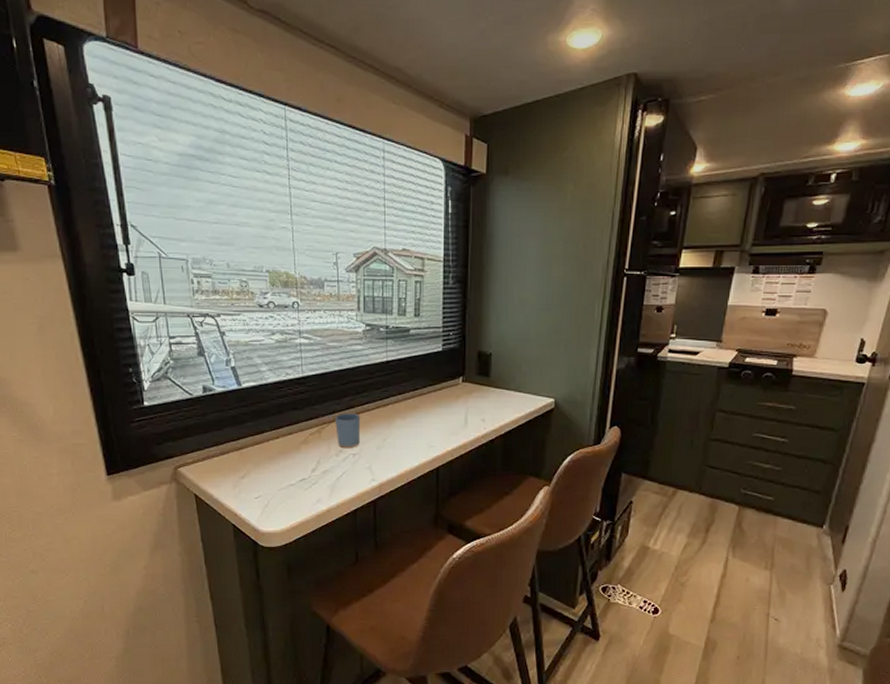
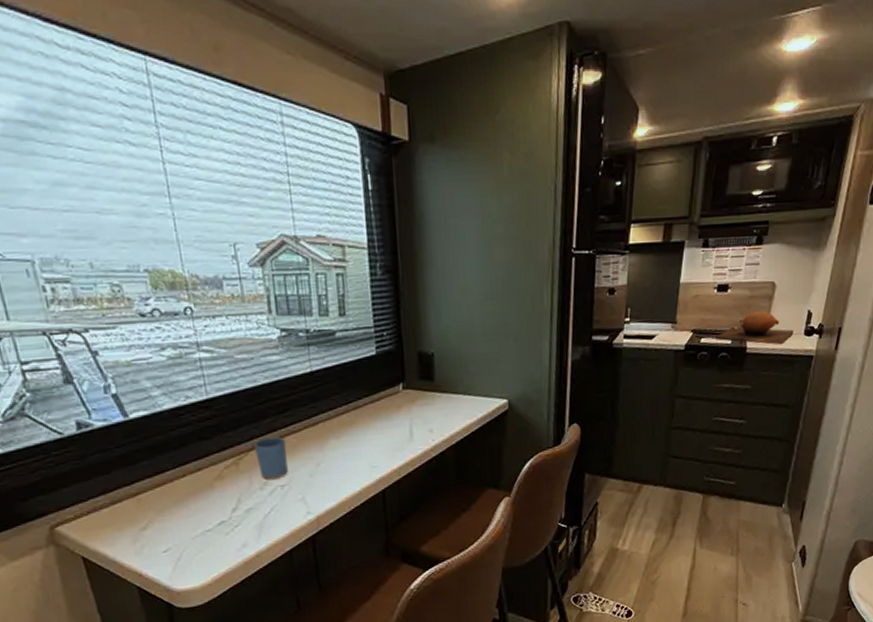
chopping board: none [761,335,844,370] -> present [716,310,794,345]

